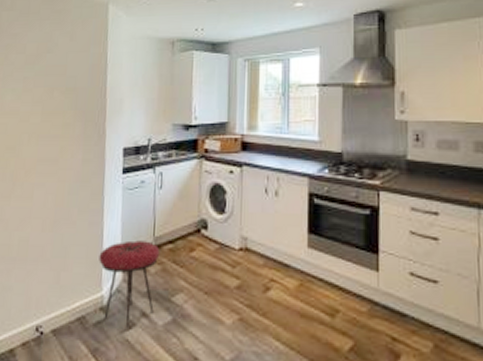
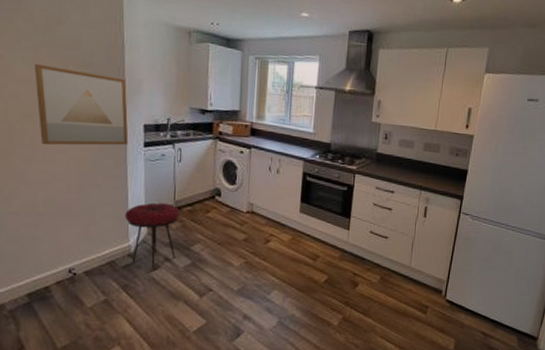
wall art: none [21,94,107,179] -> present [35,63,129,146]

